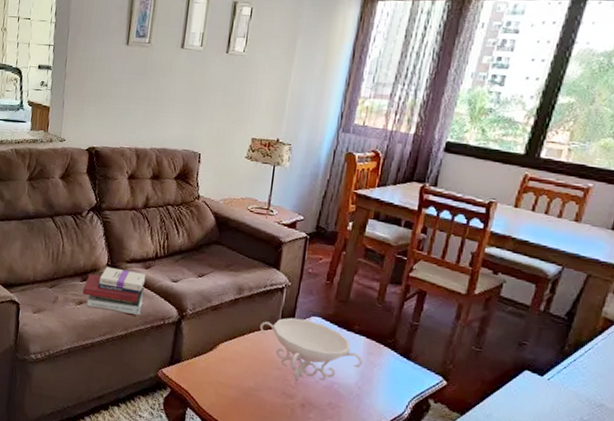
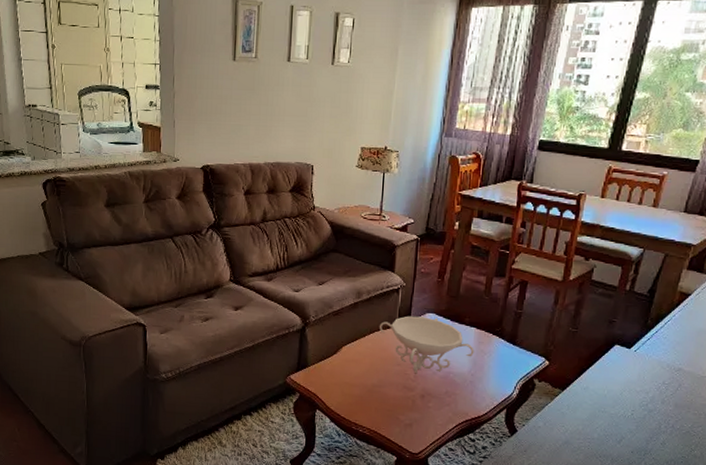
books: present [83,266,147,317] -> none [208,282,269,328]

